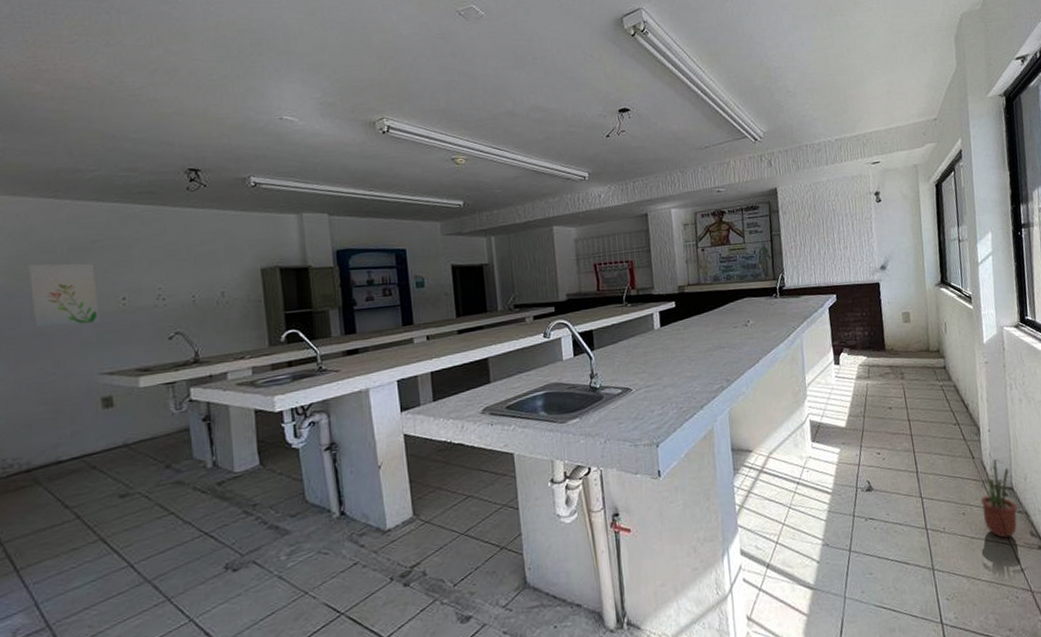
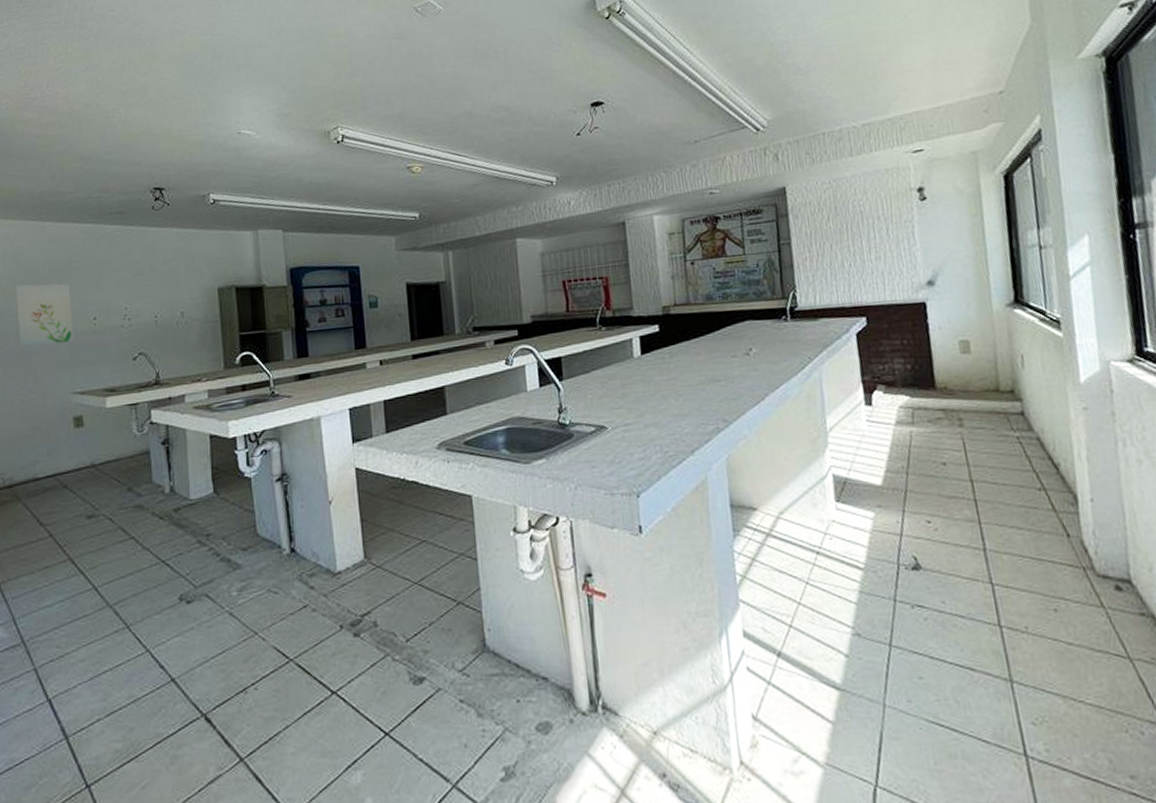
potted plant: present [980,459,1020,538] -> none [1080,539,1143,649]

